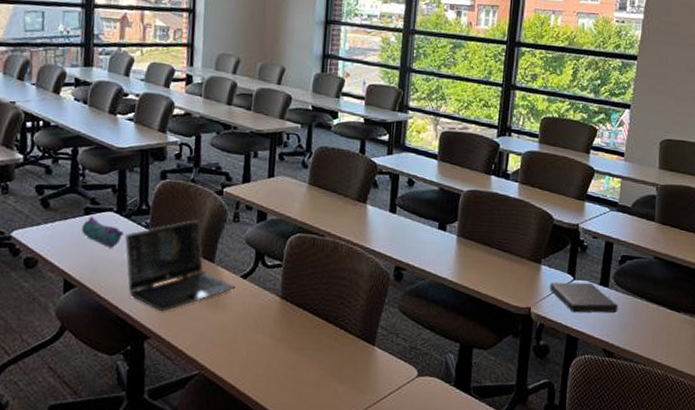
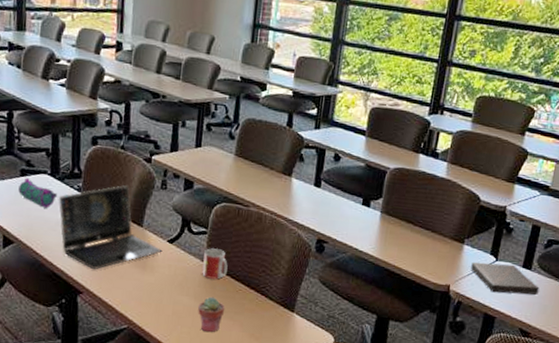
potted succulent: none [274,334,303,374] -> present [198,296,225,333]
mug: none [277,282,305,315] -> present [201,248,228,280]

